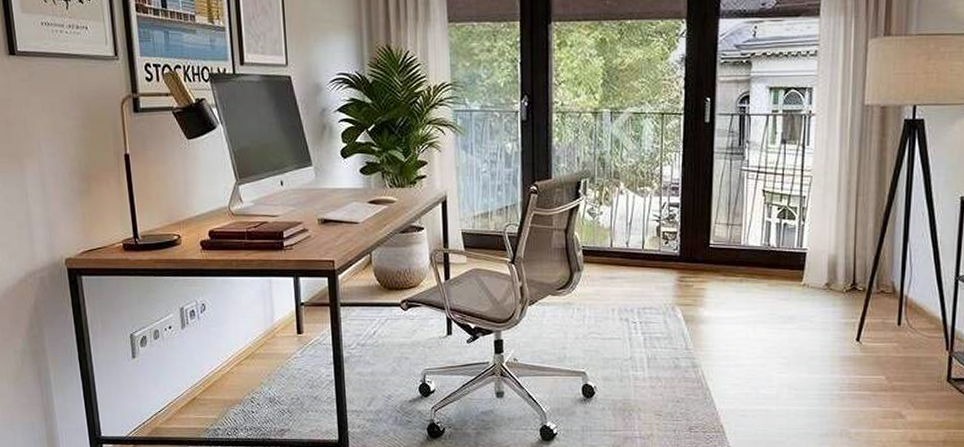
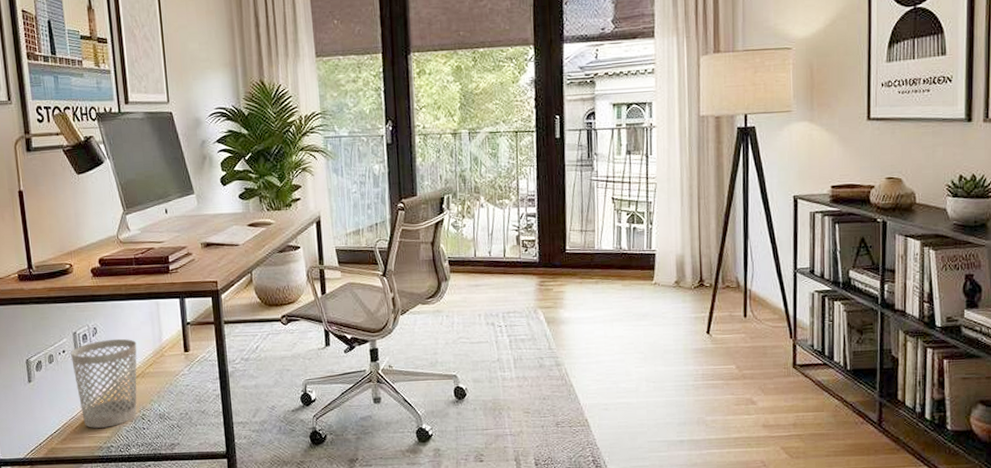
wastebasket: none [177,316,248,409] -> present [71,338,137,428]

